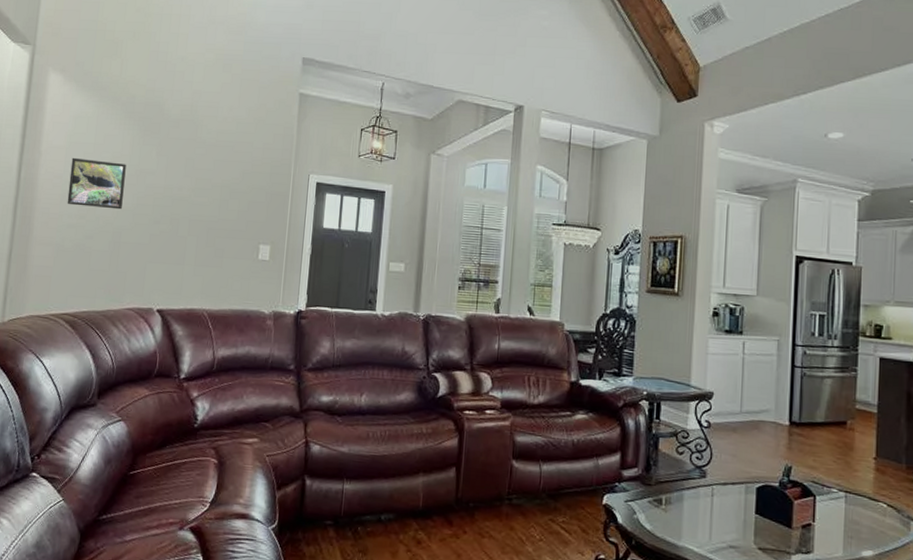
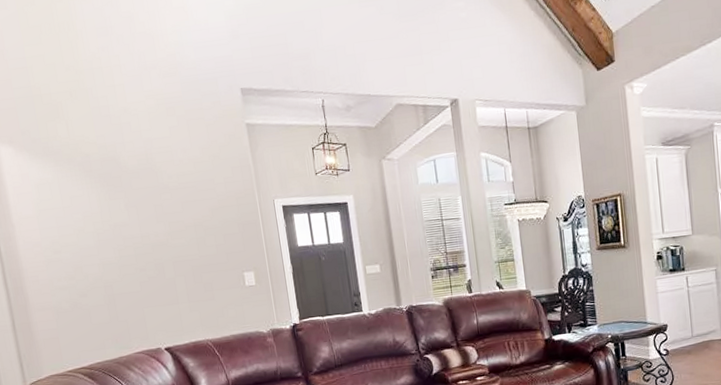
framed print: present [67,157,126,210] -> none [45,221,107,269]

